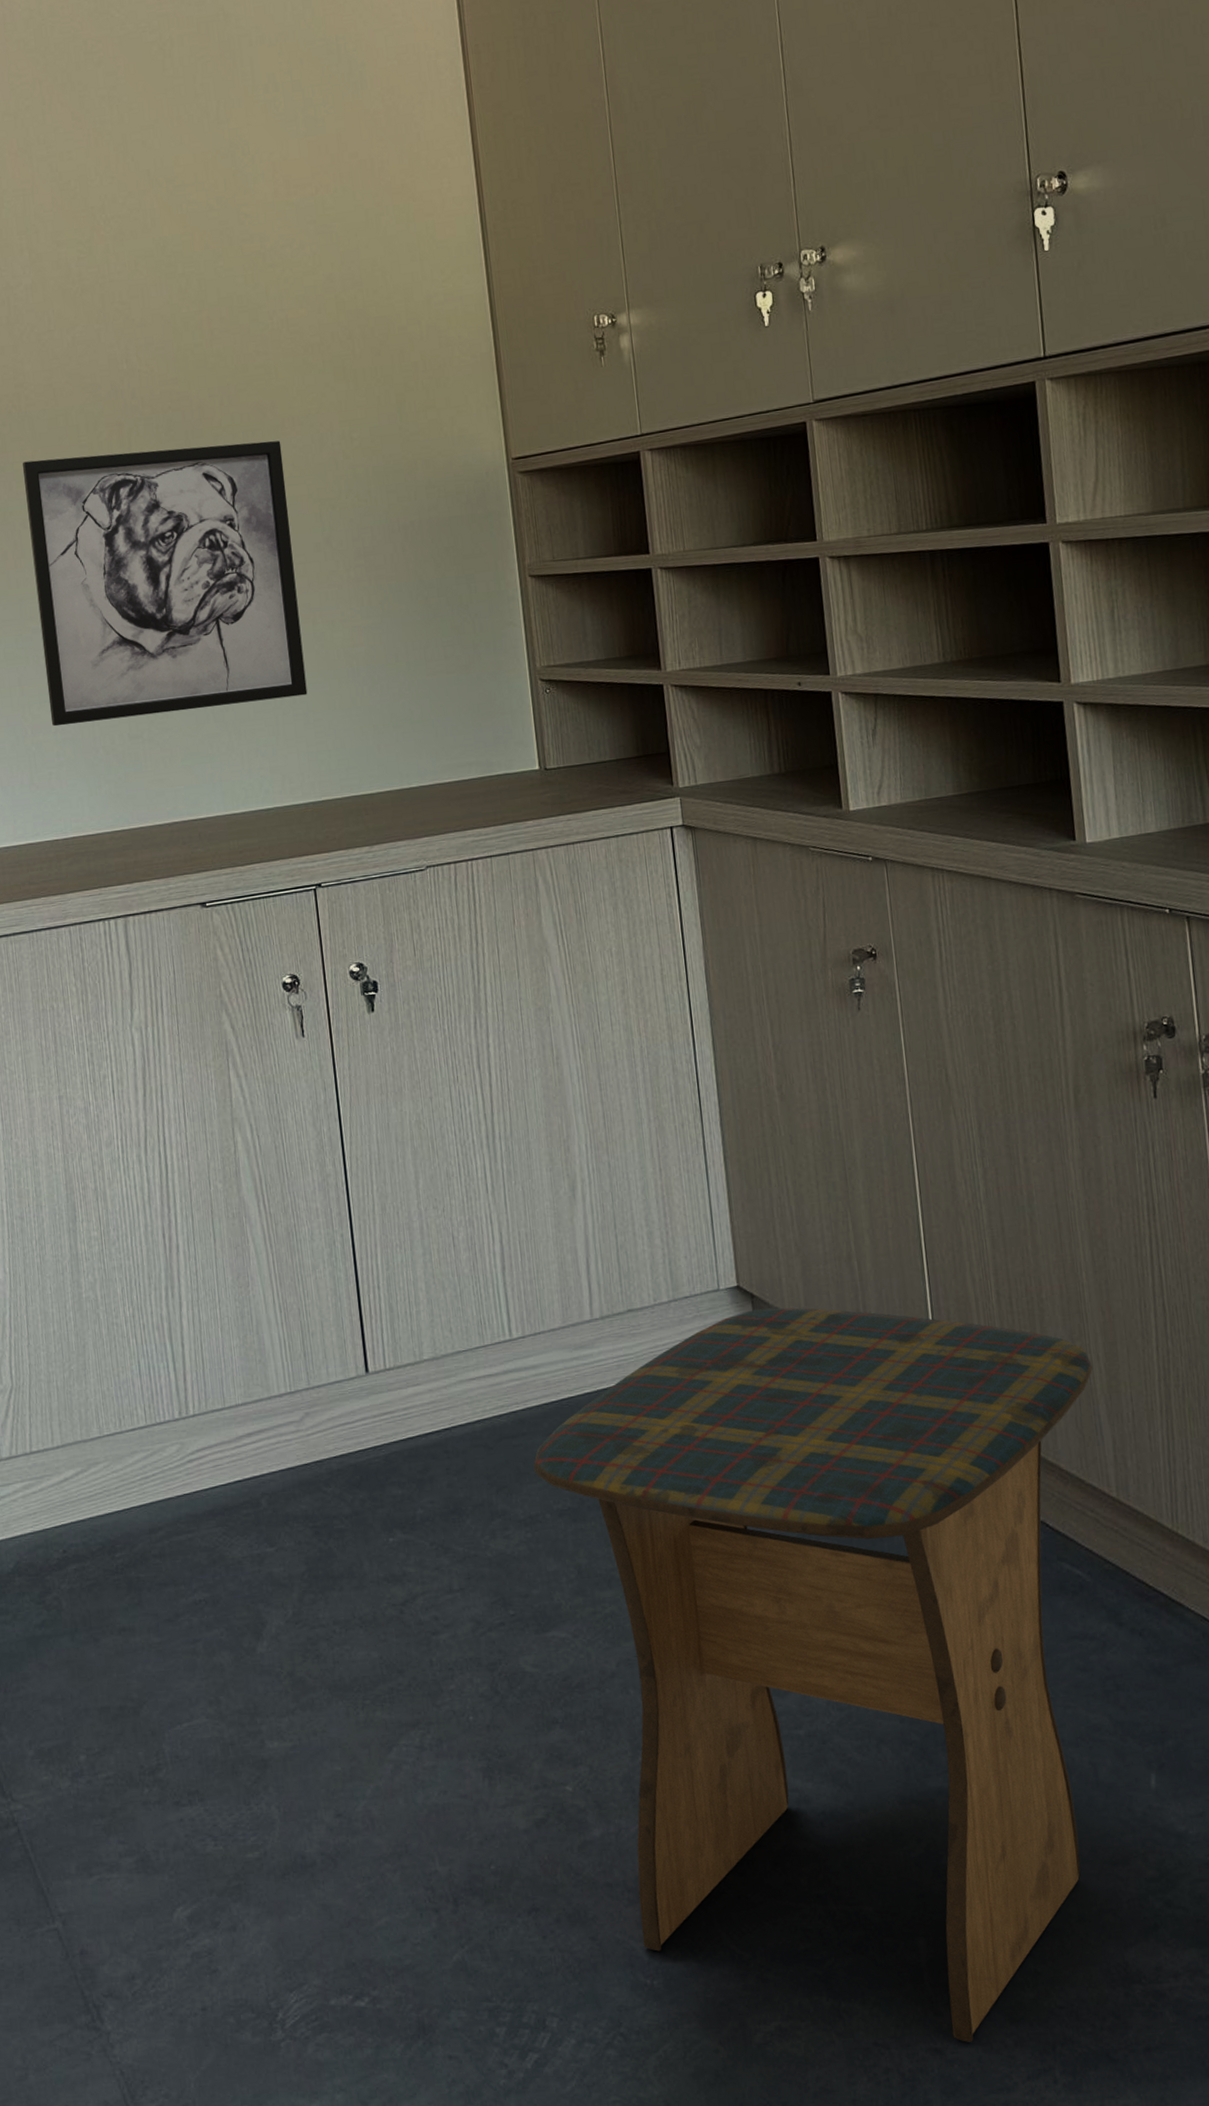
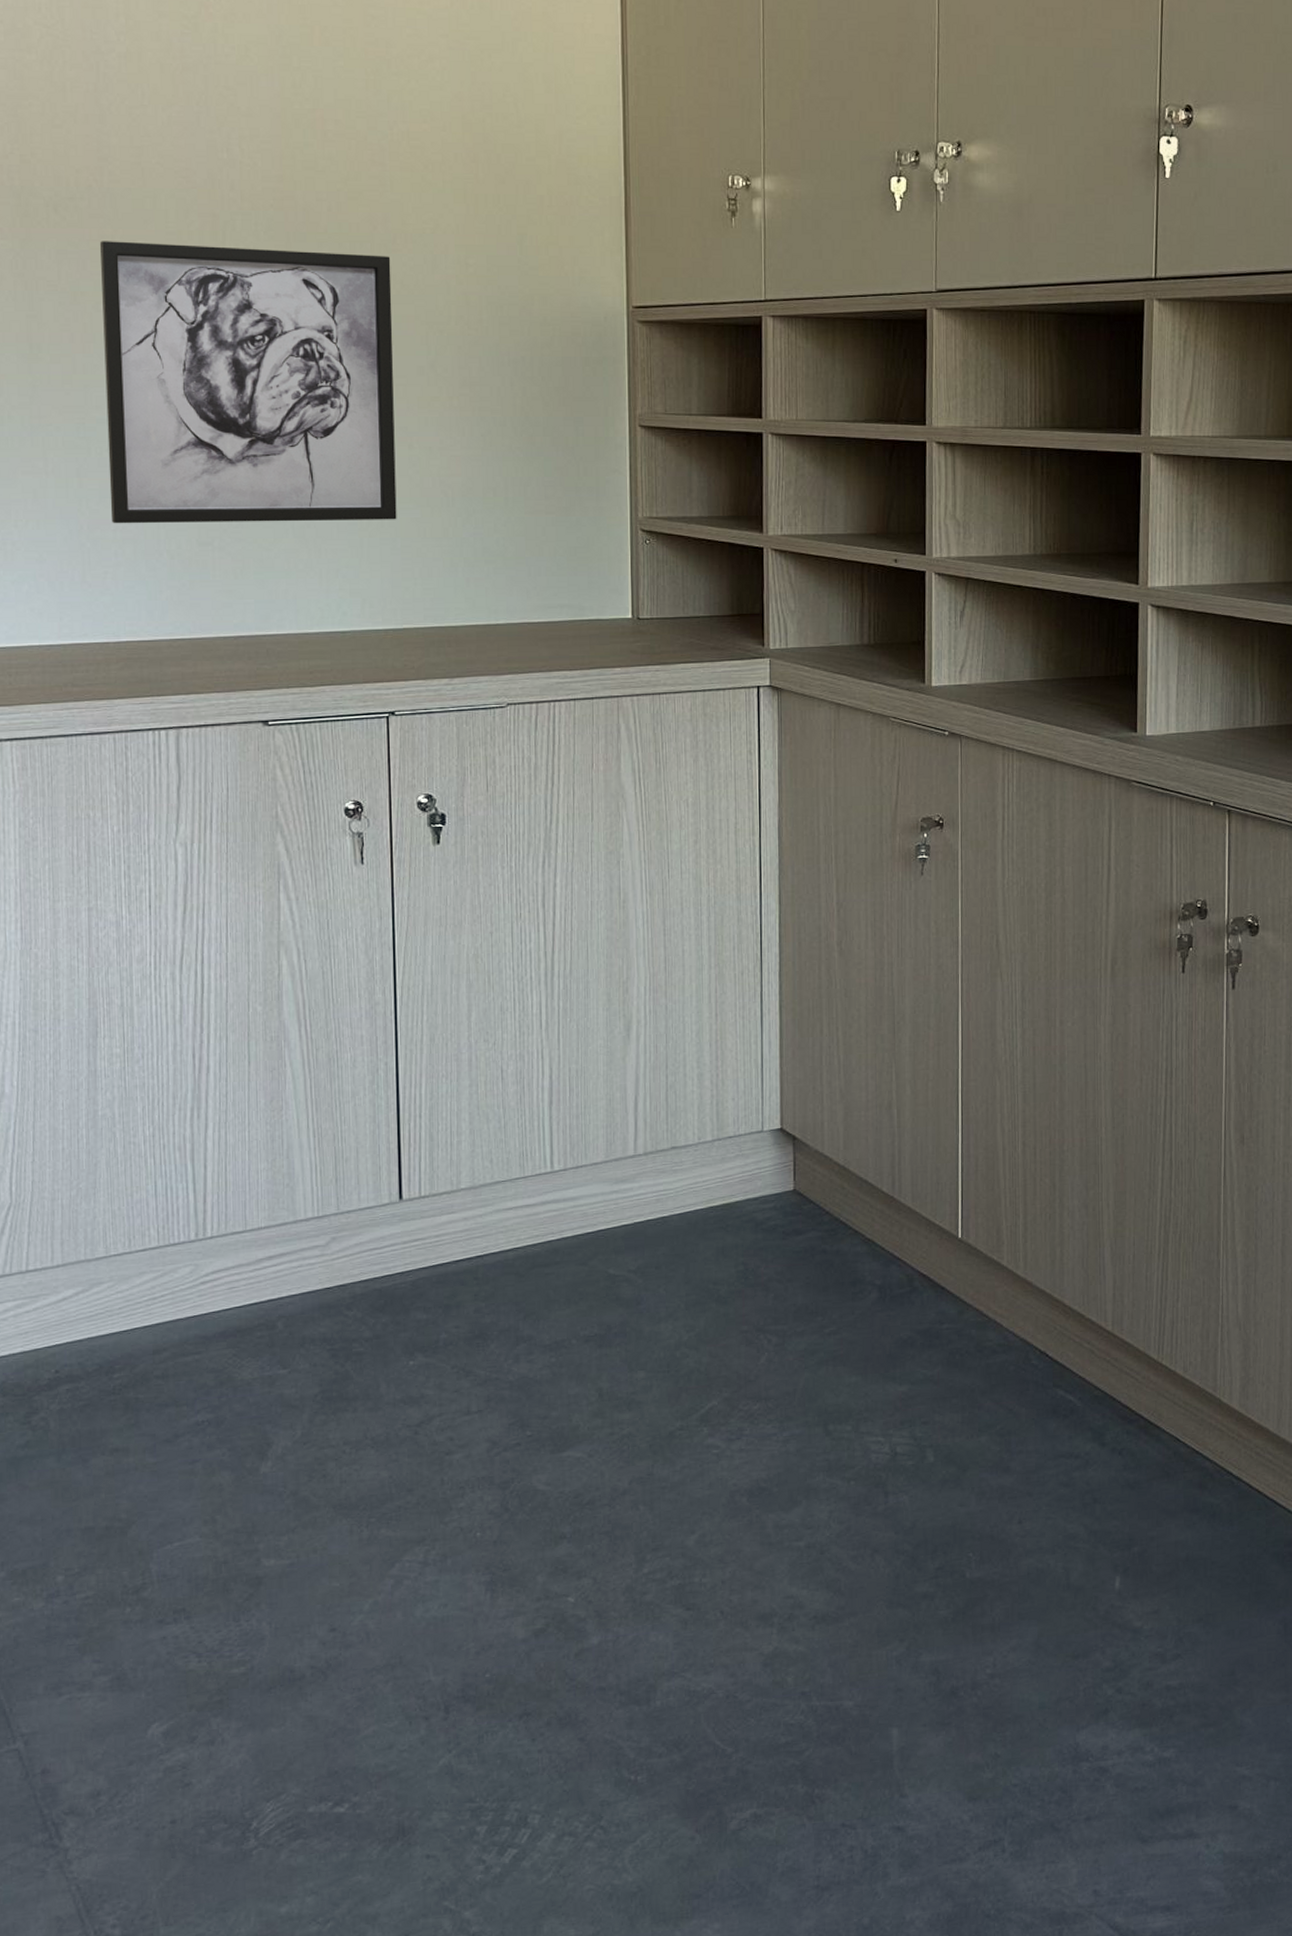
stool: present [534,1307,1093,2042] -> none [564,1150,1102,1820]

